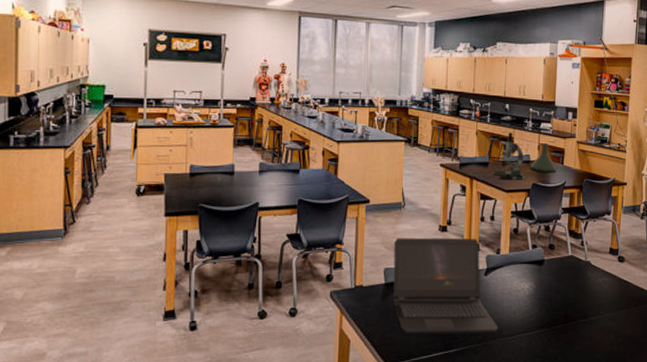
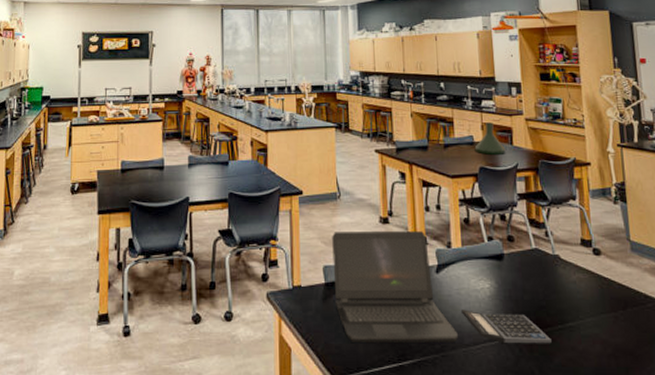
microscope: present [493,132,525,180] -> none [434,112,470,164]
calculator: none [503,306,575,335] -> present [461,309,552,344]

